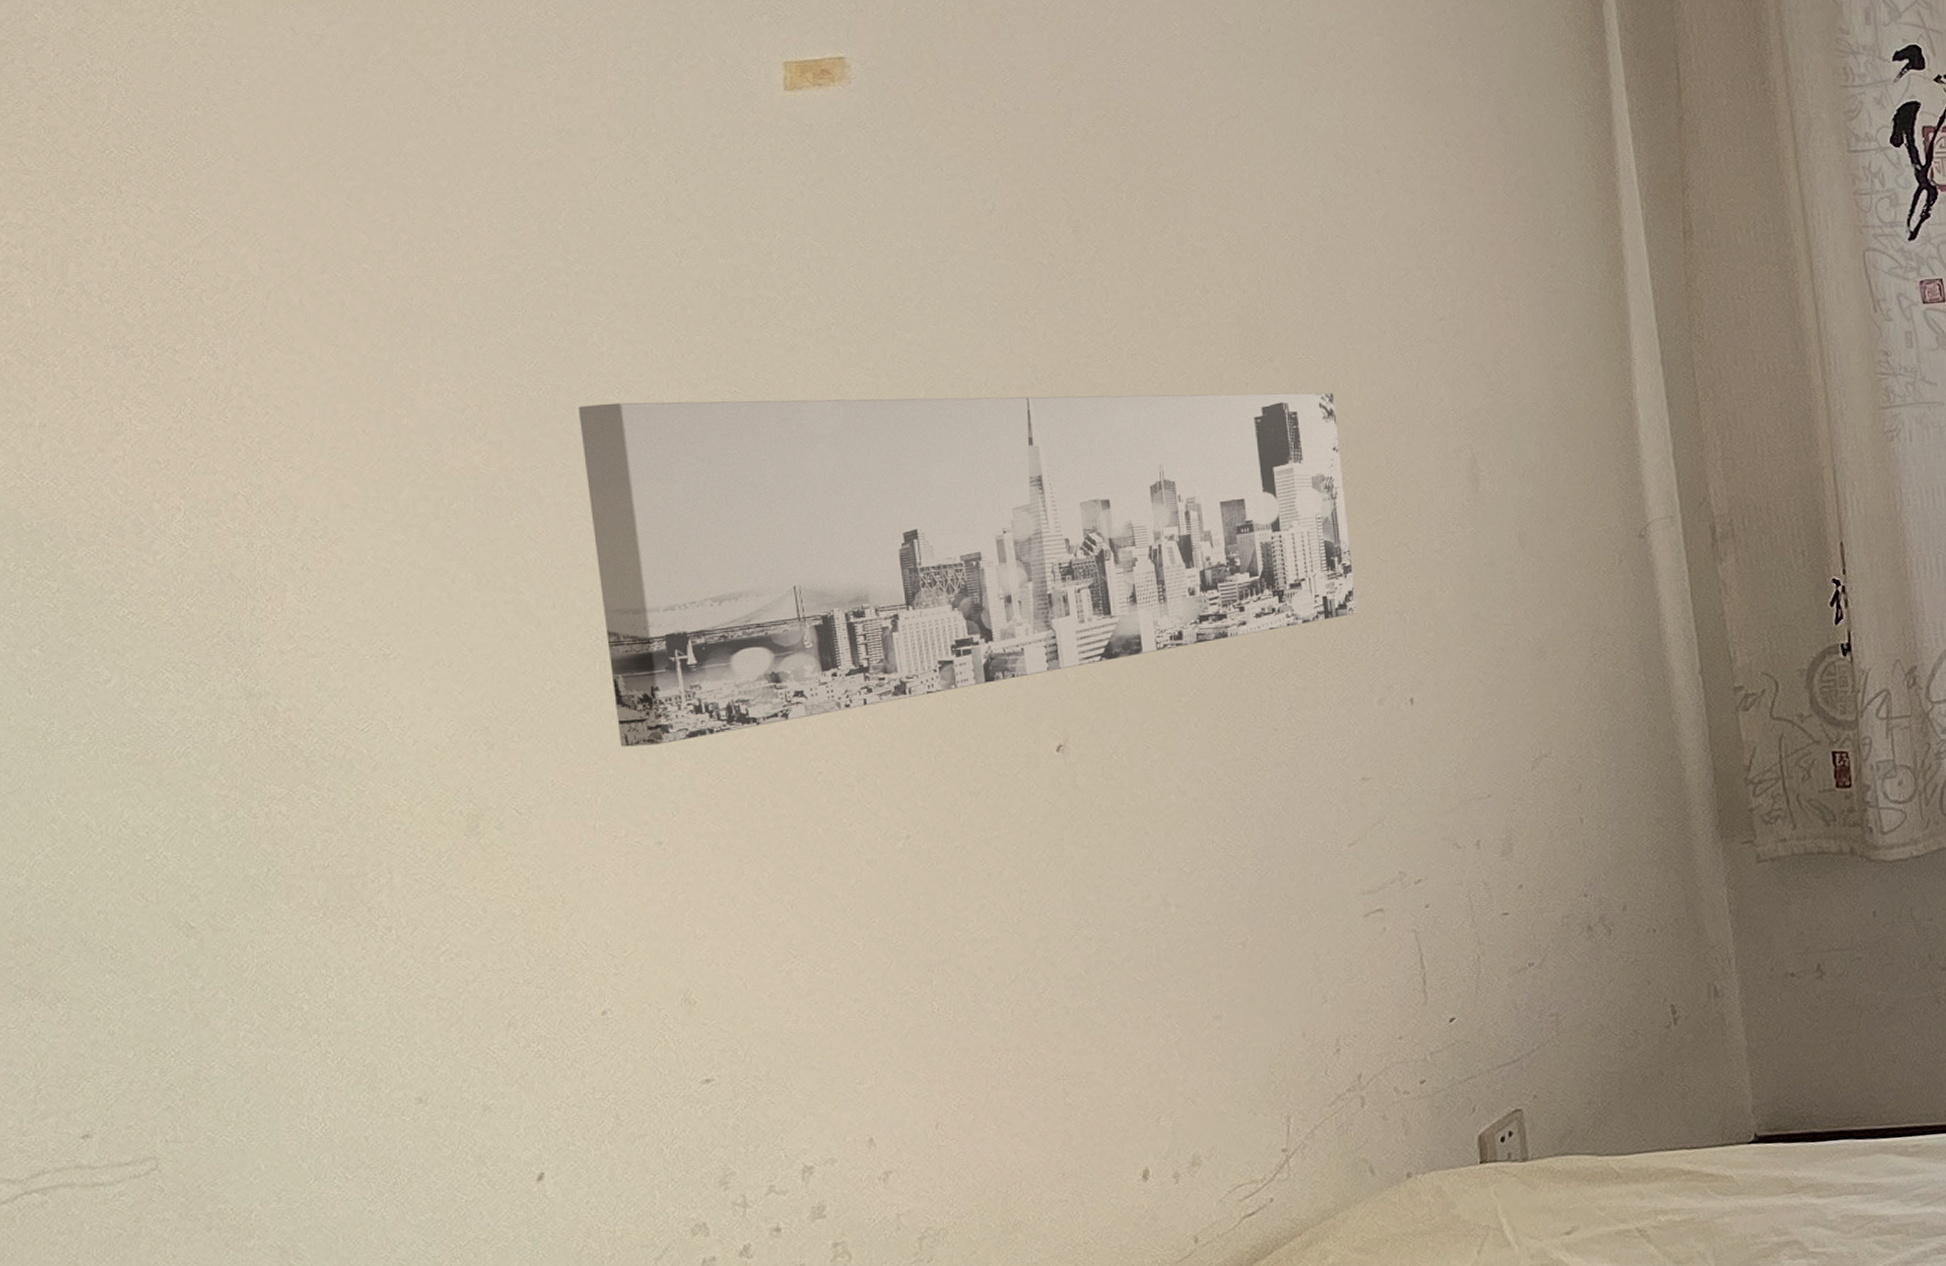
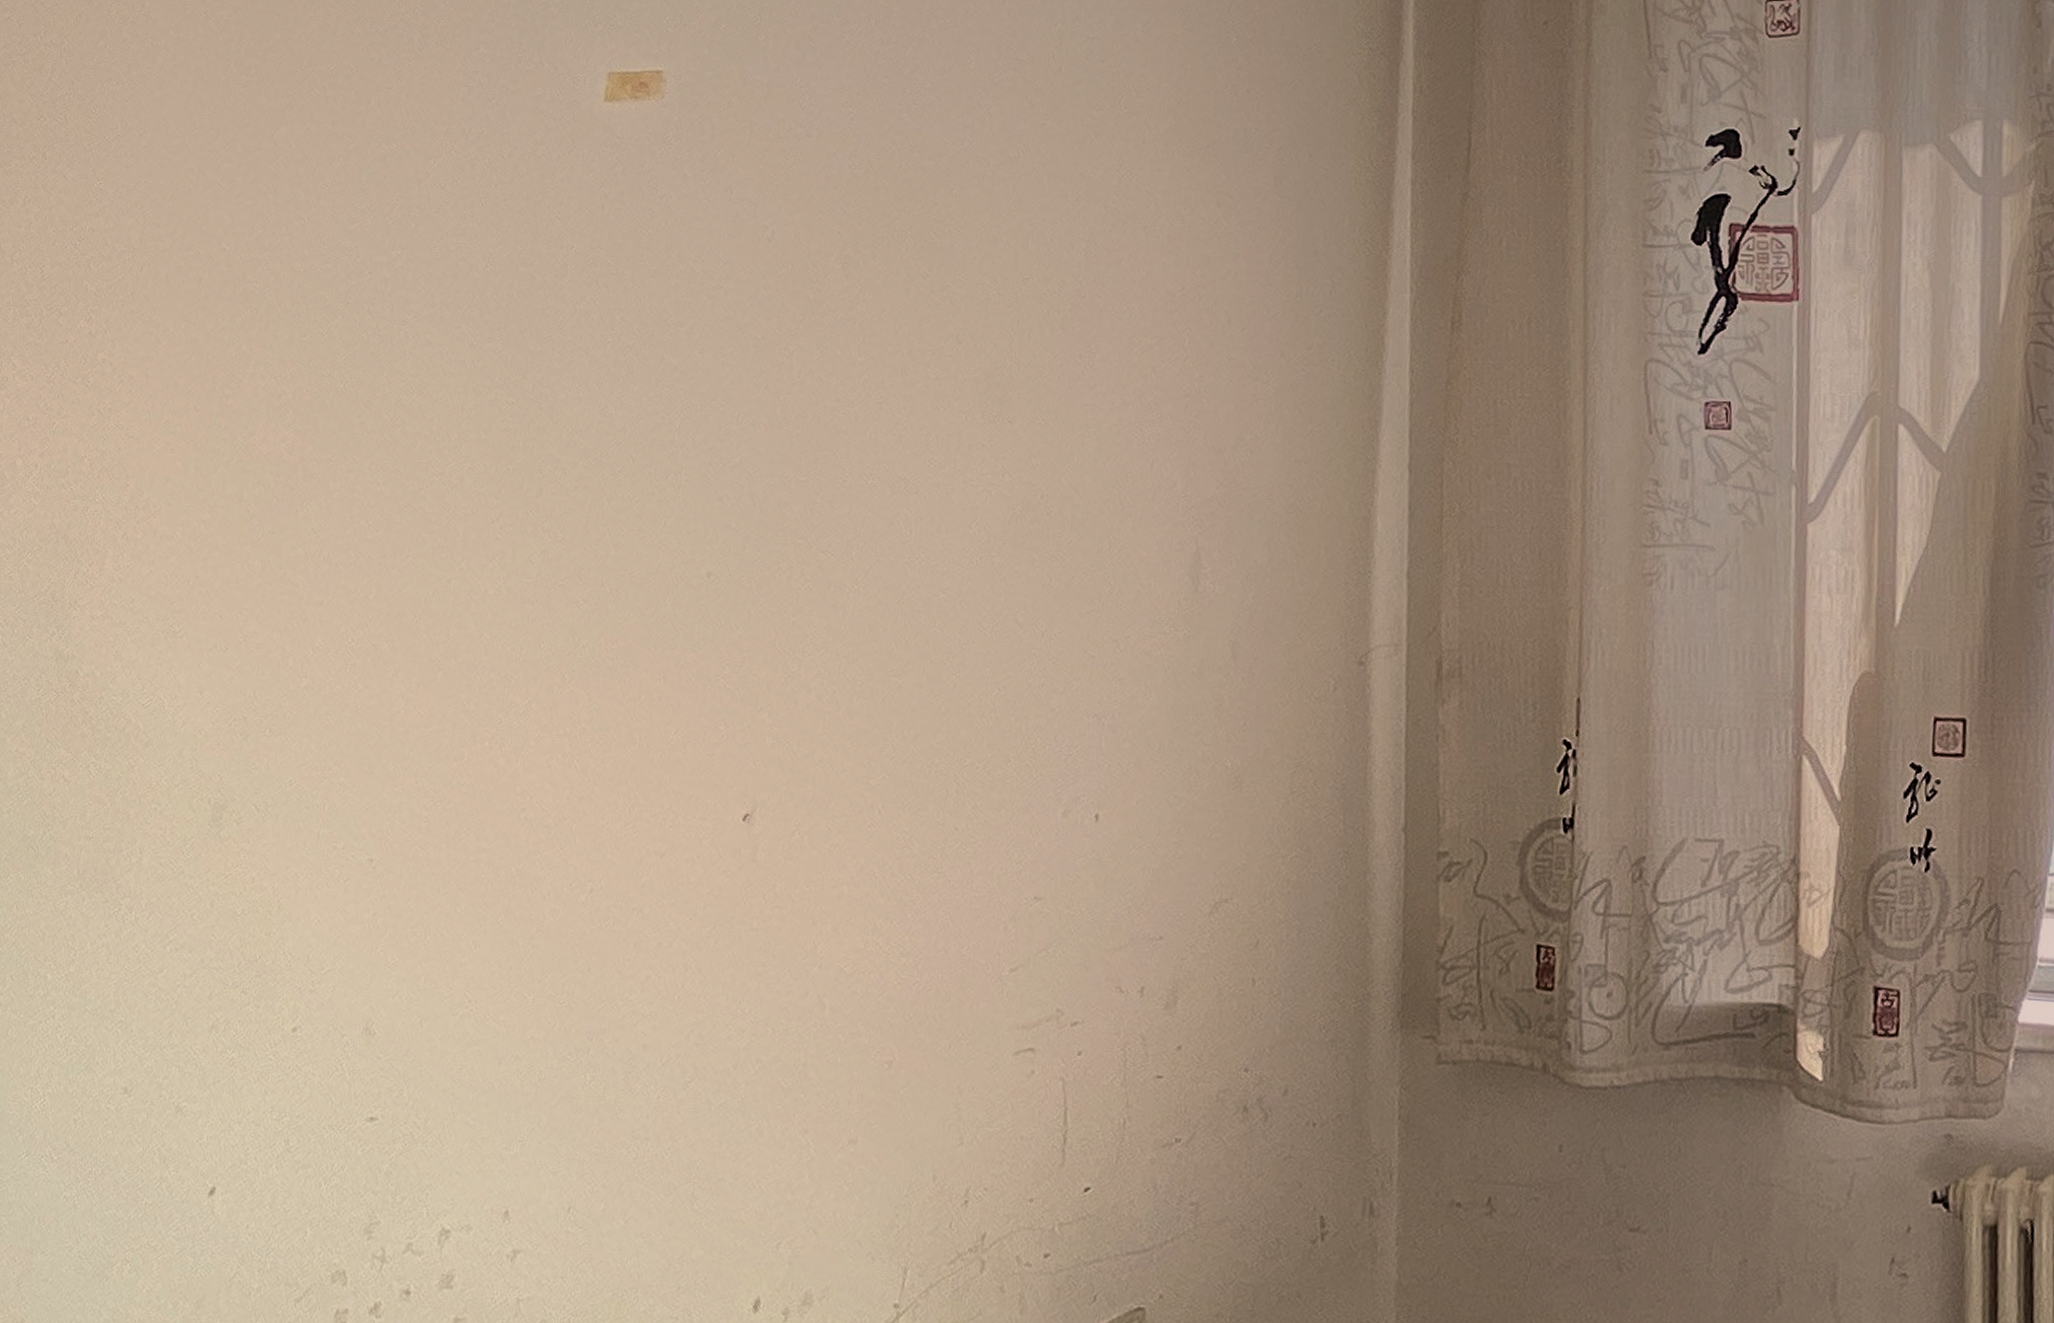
wall art: present [578,392,1357,747] -> none [354,402,1067,758]

